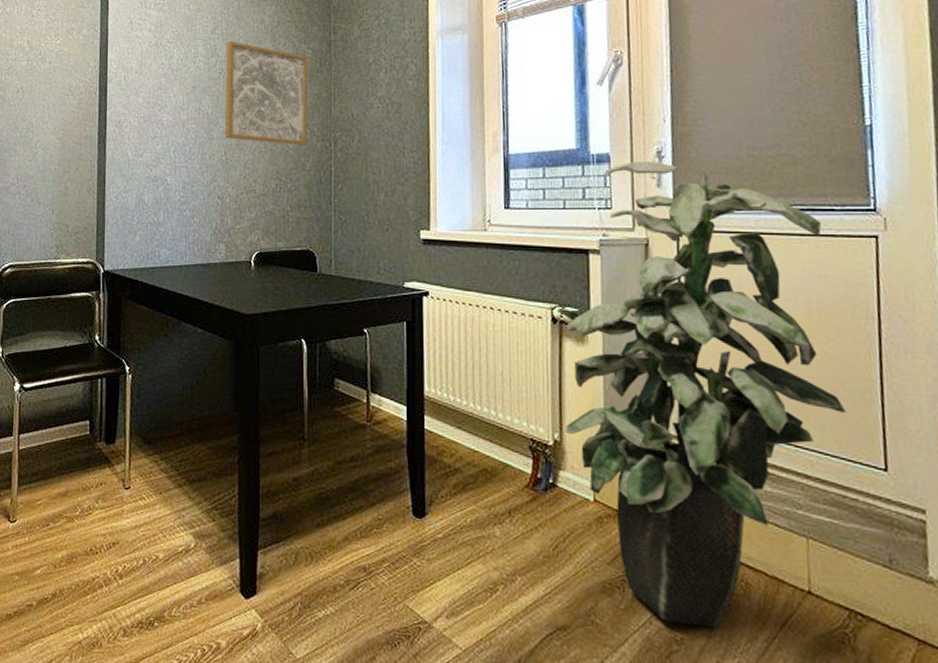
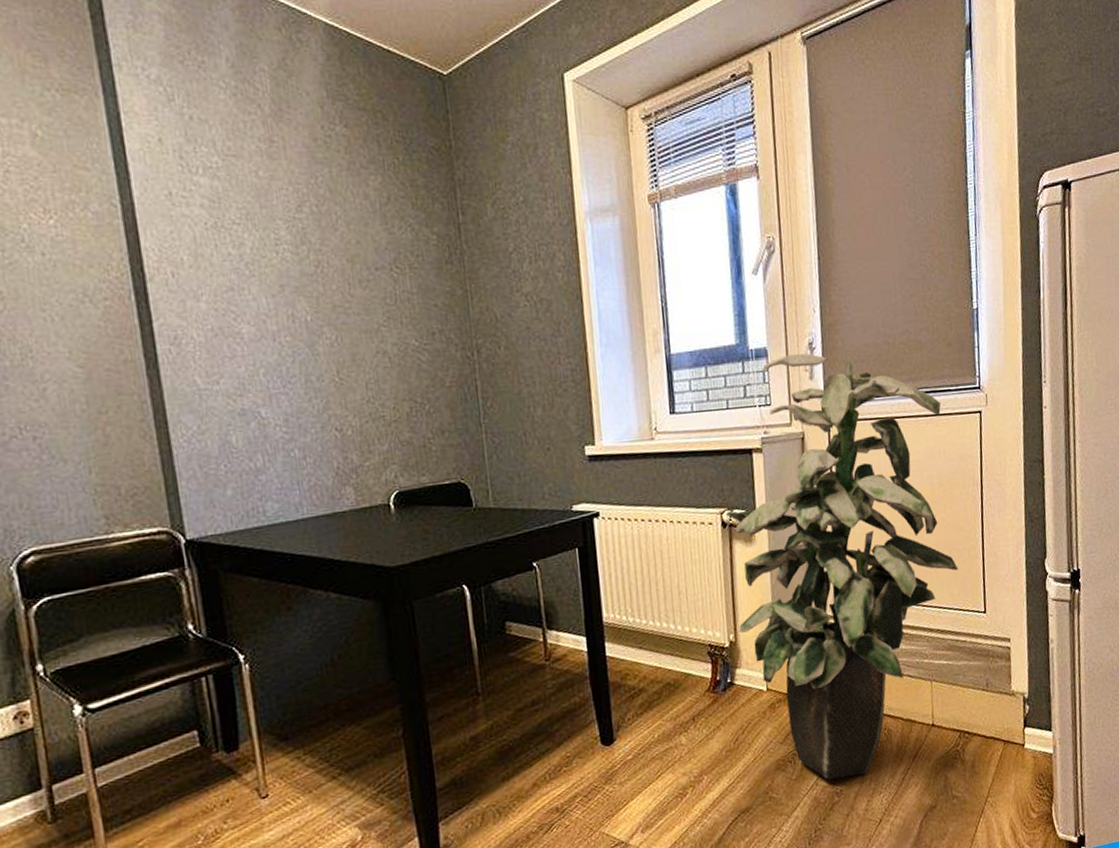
wall art: present [224,40,308,146] -> none [320,221,444,358]

